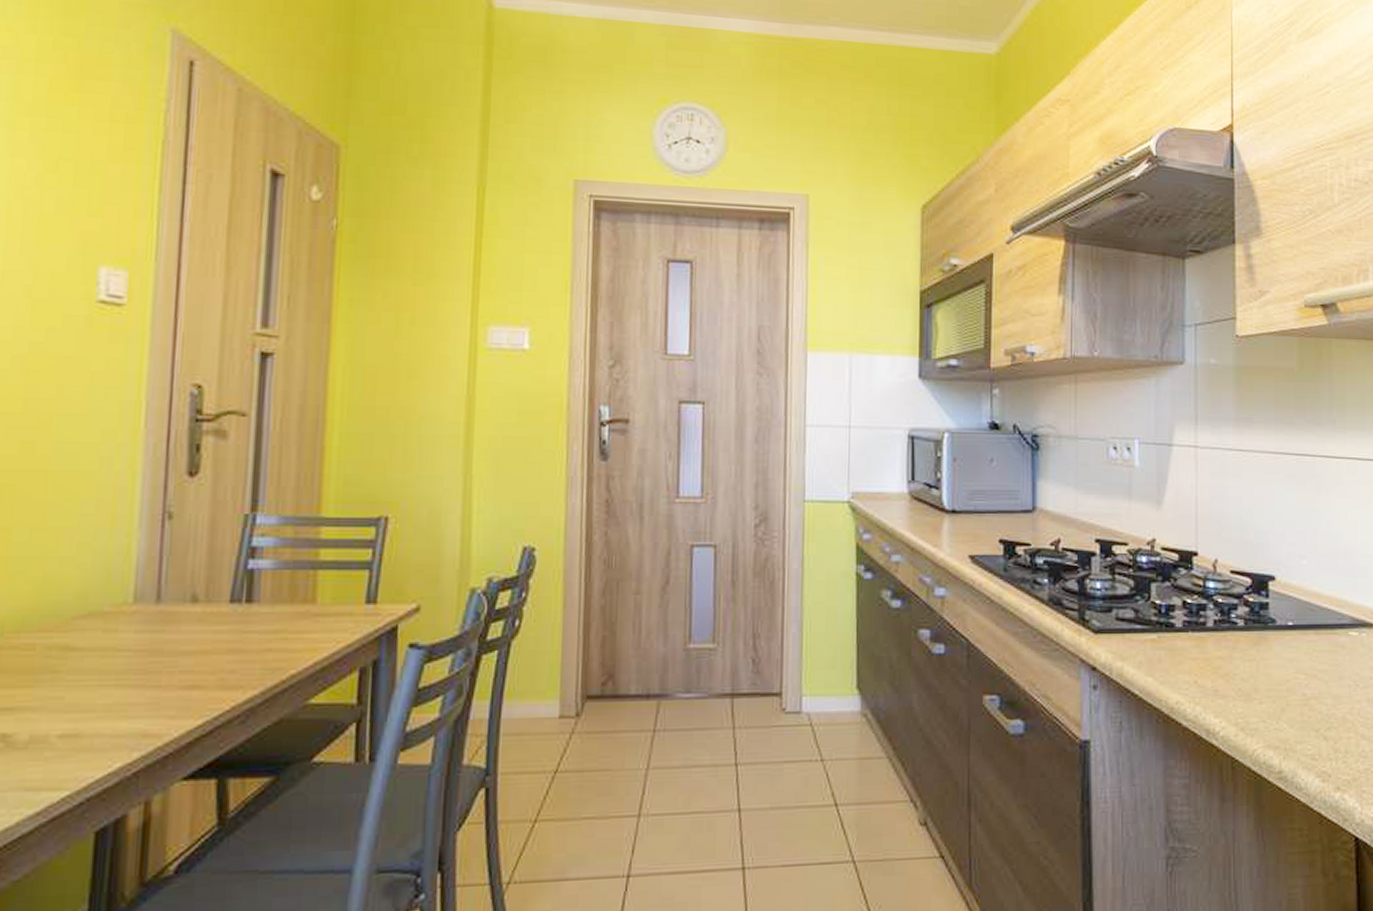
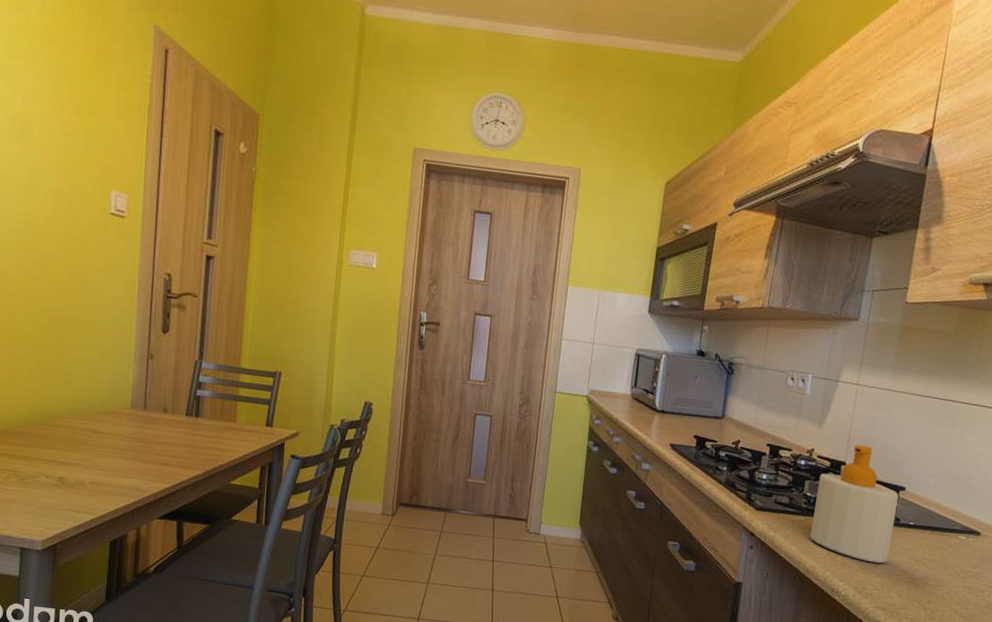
soap bottle: none [1168,527,1270,685] -> present [810,445,899,564]

